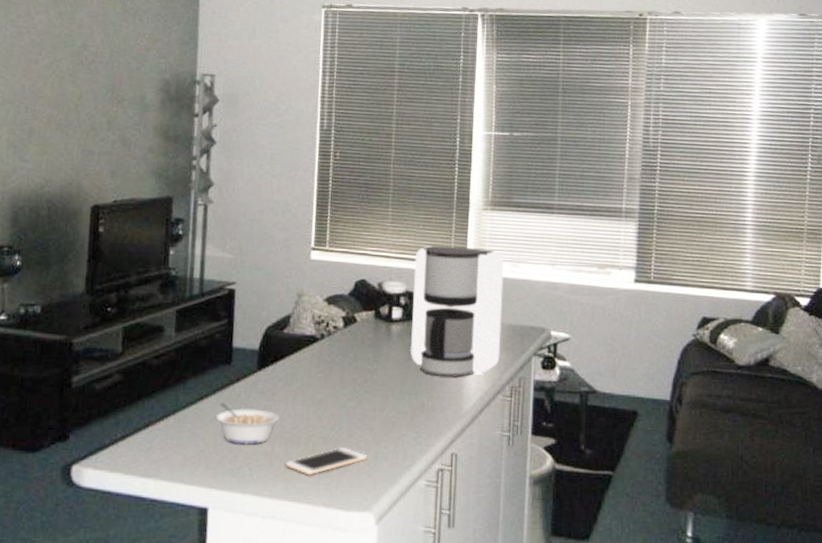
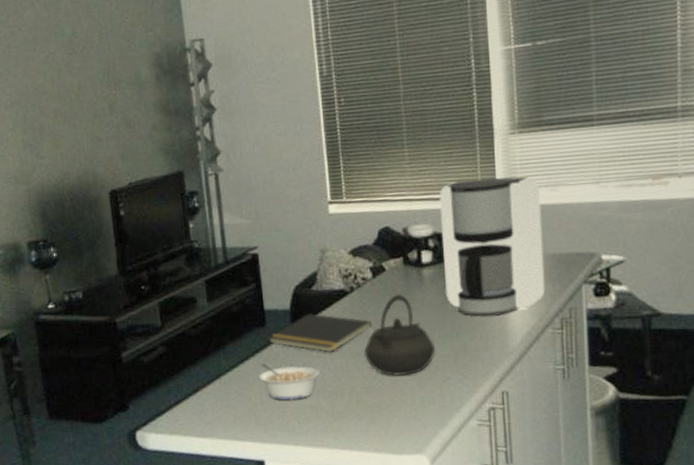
notepad: none [232,355,337,399] -> present [268,312,372,353]
cell phone: present [285,447,368,476] -> none [332,395,414,424]
kettle: none [325,346,394,430] -> present [364,293,435,377]

